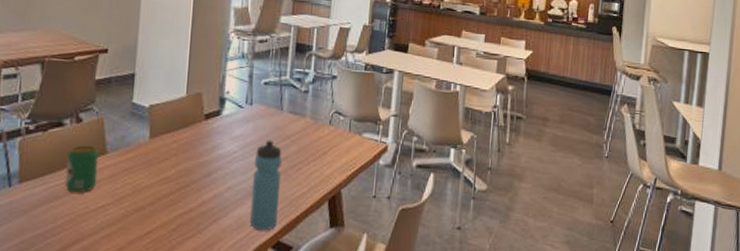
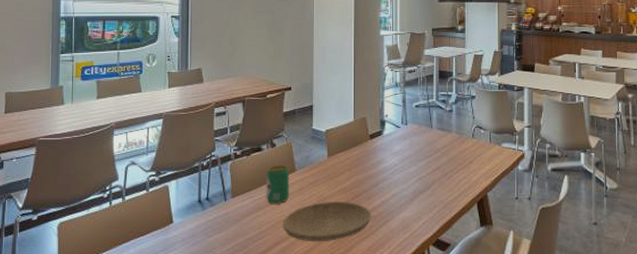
plate: none [85,192,201,241] -> present [283,202,372,242]
water bottle: present [249,140,282,231] -> none [412,153,435,231]

